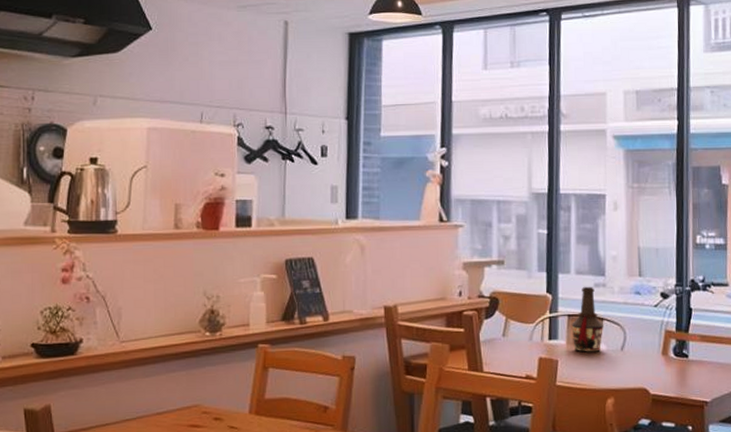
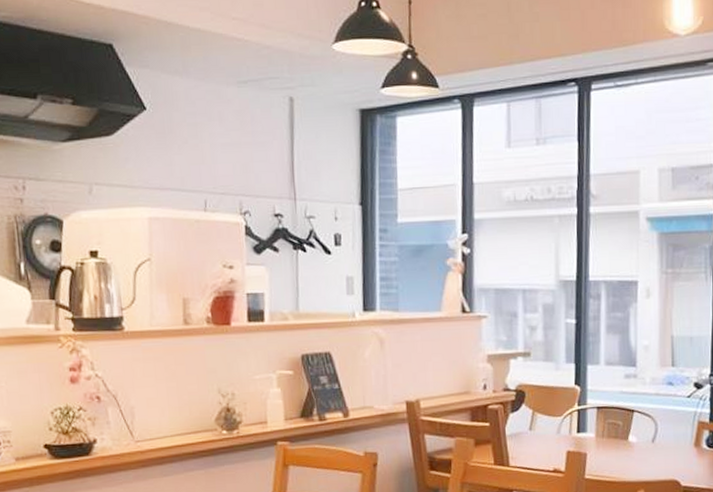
bottle: present [571,286,604,352] -> none [600,377,635,445]

